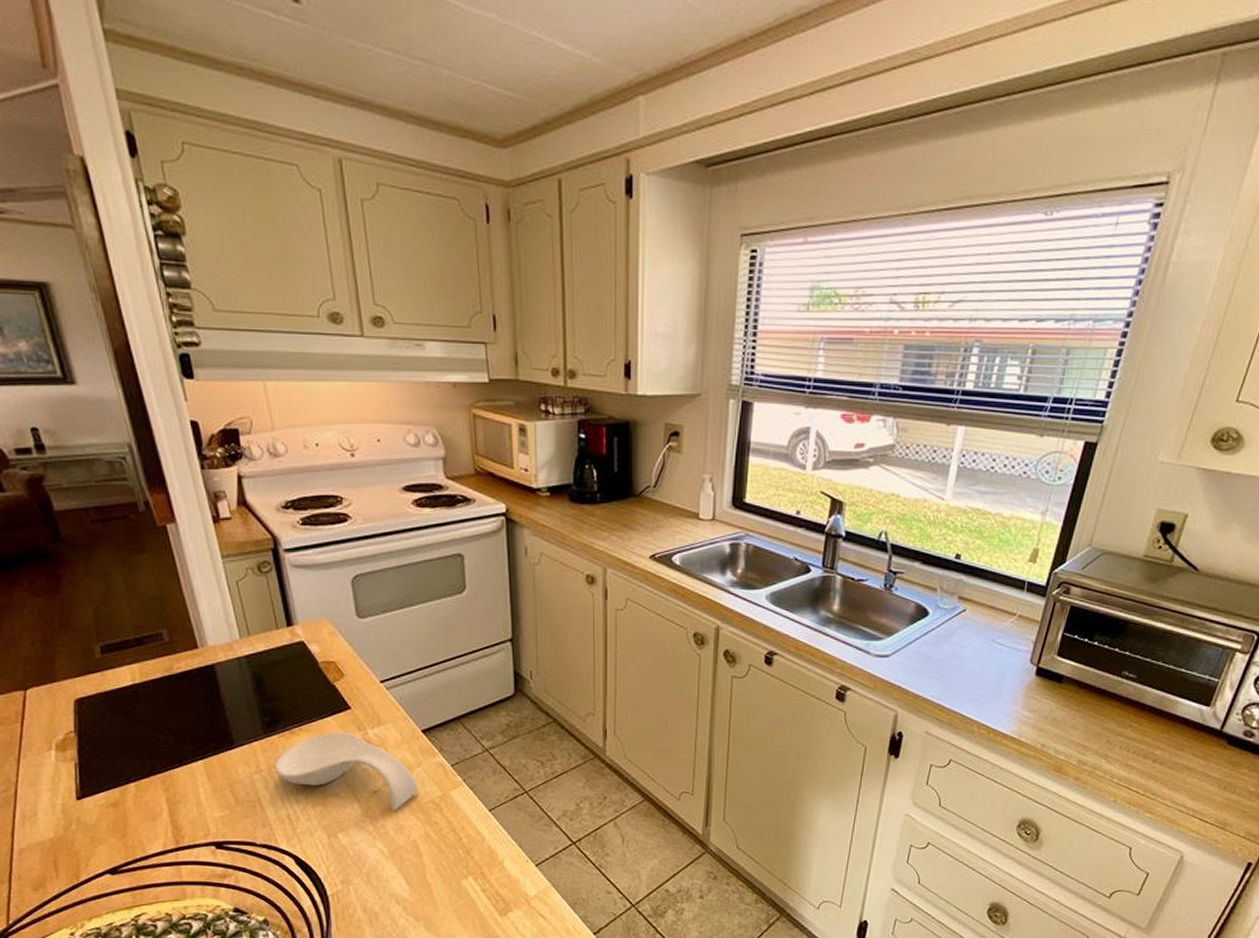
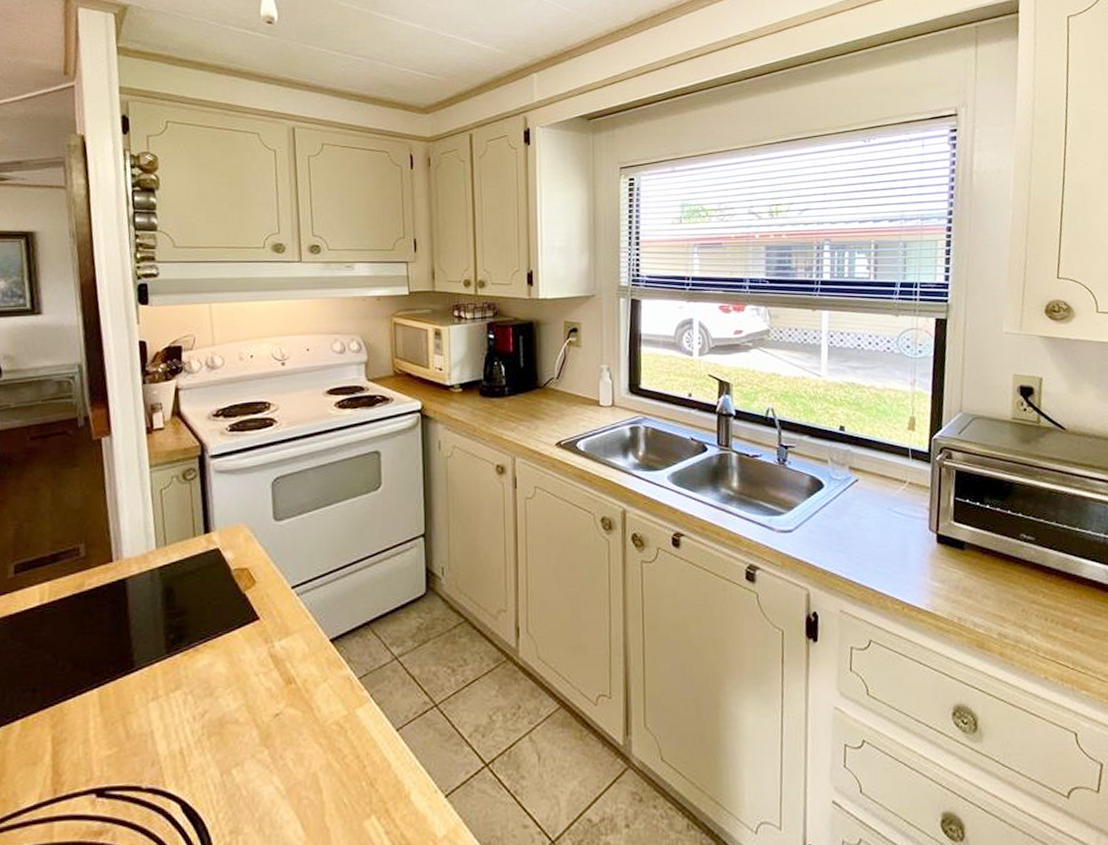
spoon rest: present [274,732,418,810] -> none [173,646,323,736]

